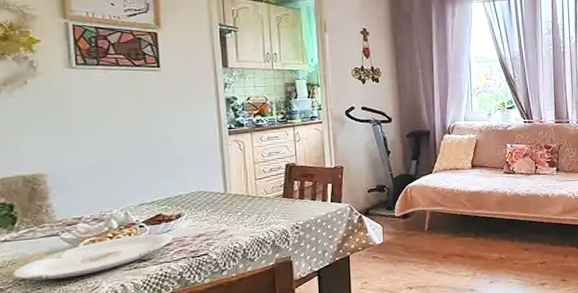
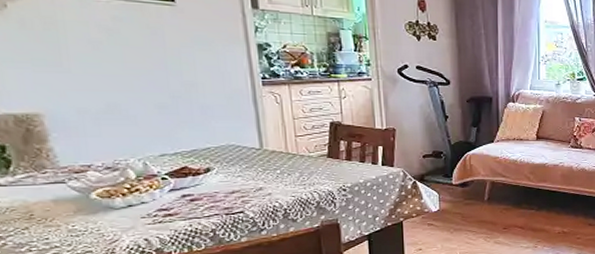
plate: present [12,233,173,281] -> none [12,186,203,230]

